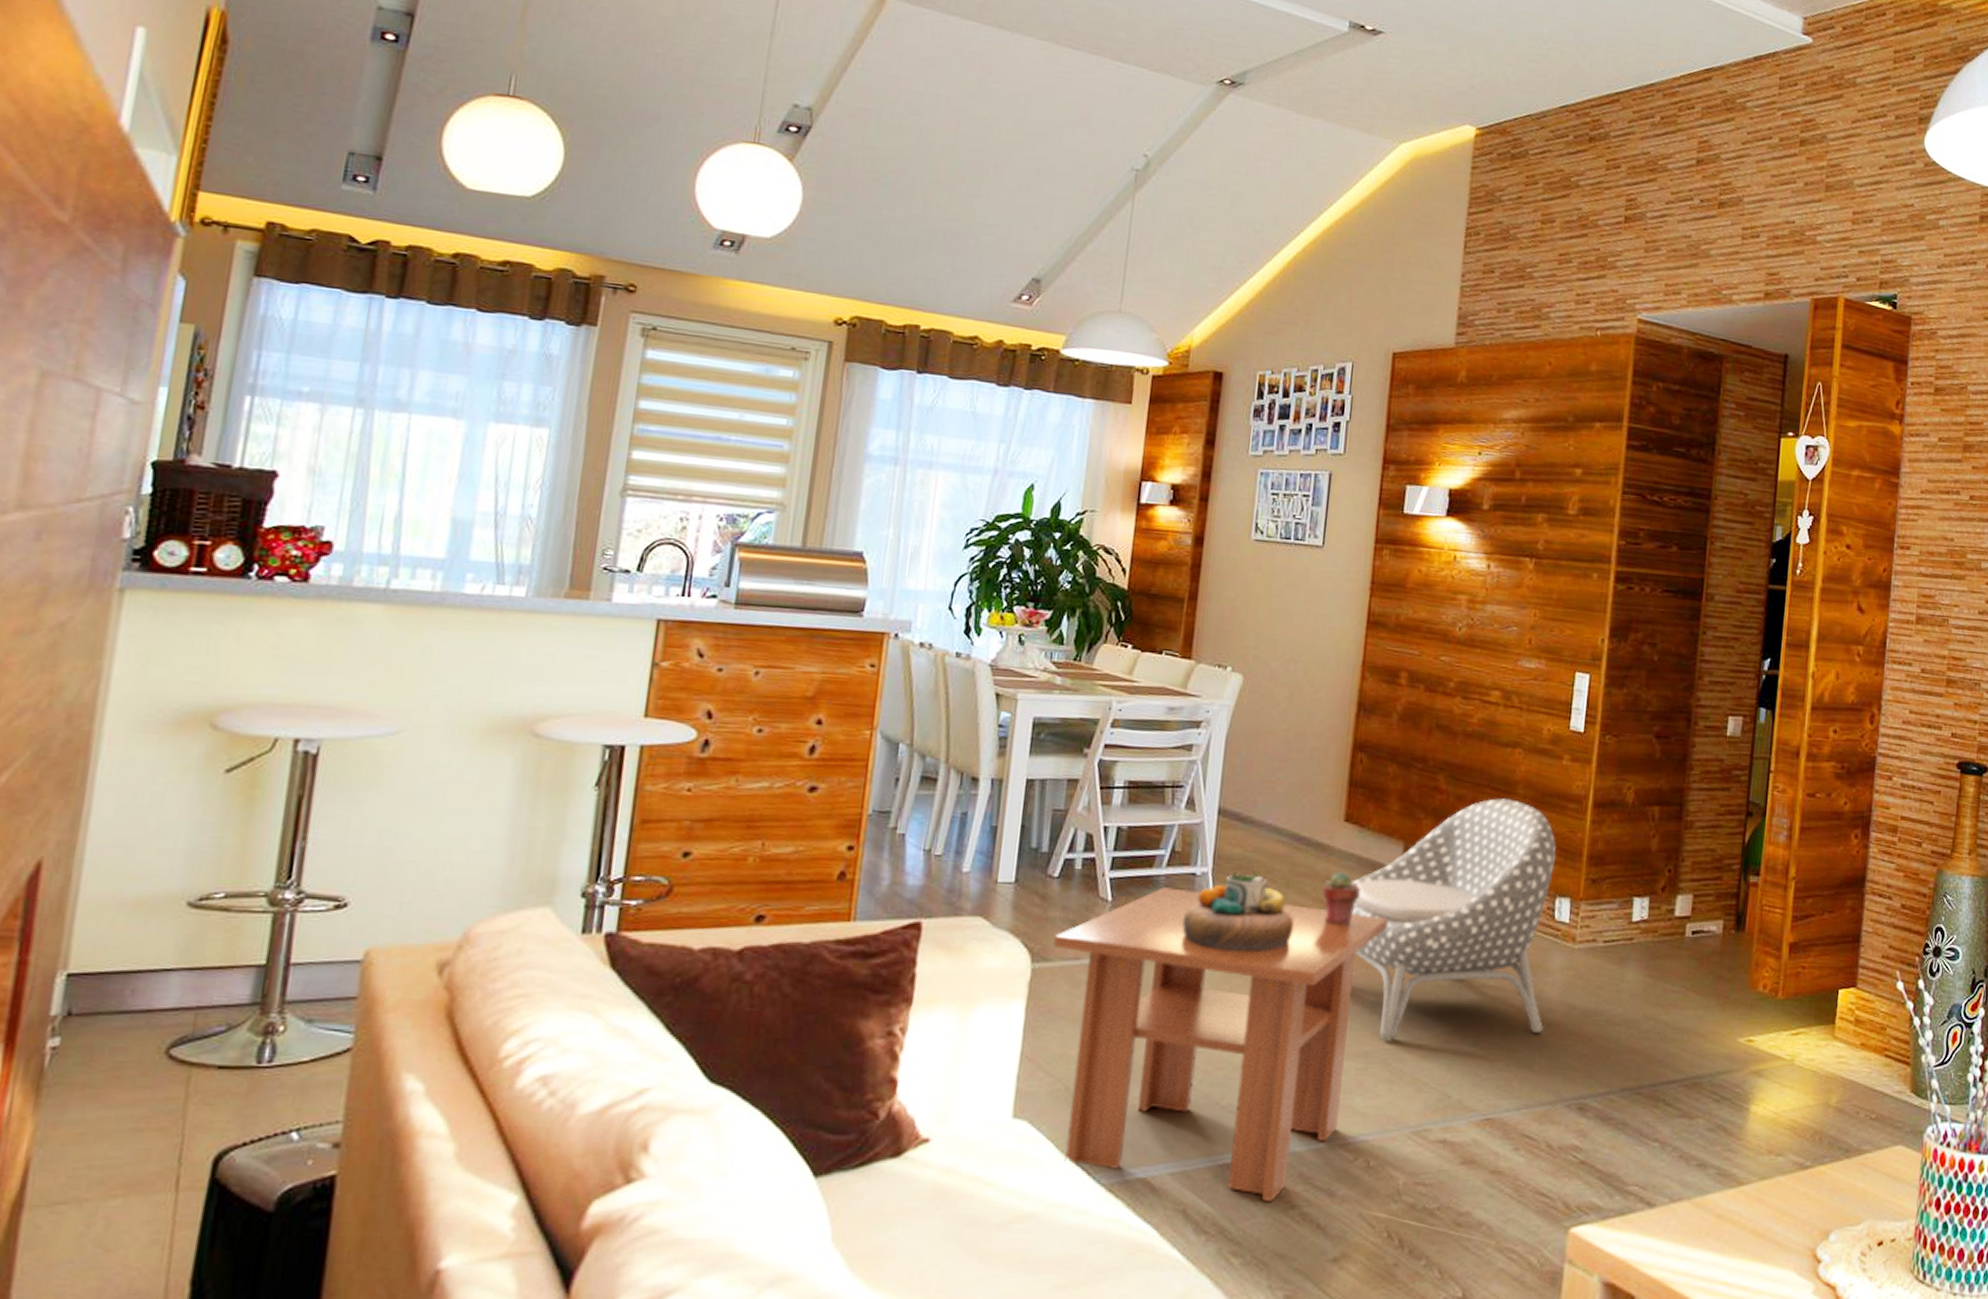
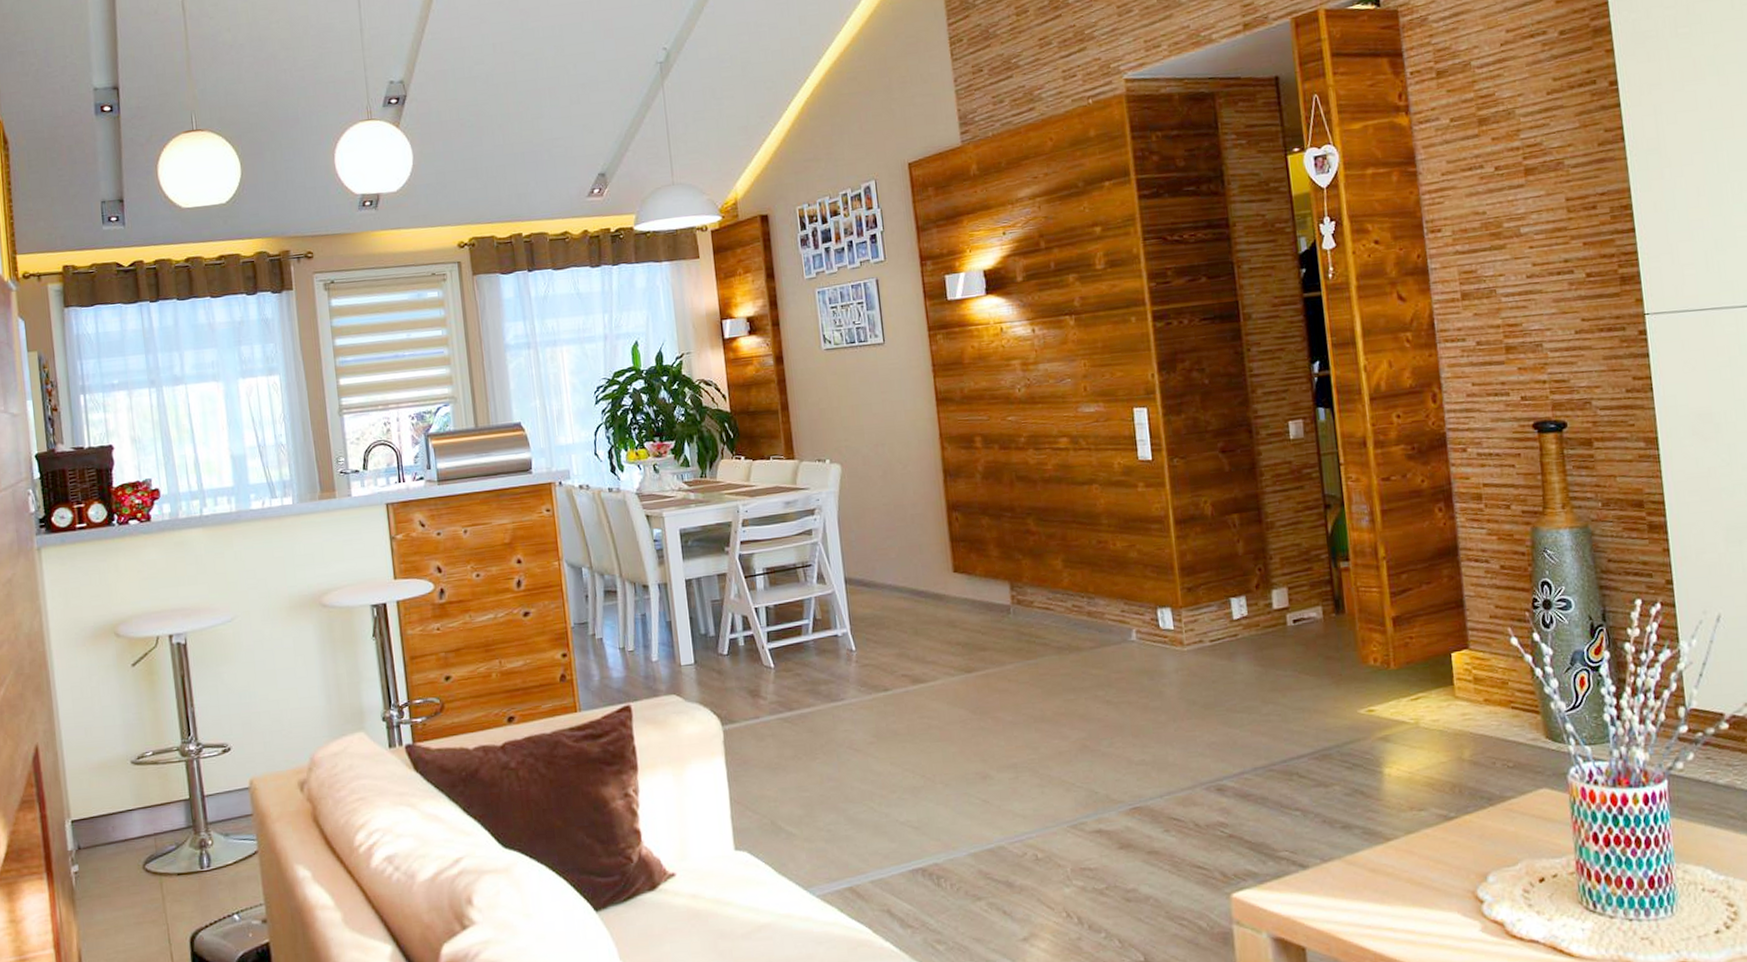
coffee table: present [1054,887,1389,1203] -> none [735,648,1011,897]
decorative bowl: present [1182,870,1294,952] -> none [835,625,930,695]
potted succulent: present [1321,870,1360,925] -> none [946,614,980,660]
armchair: present [1350,798,1556,1040] -> none [970,529,1170,751]

